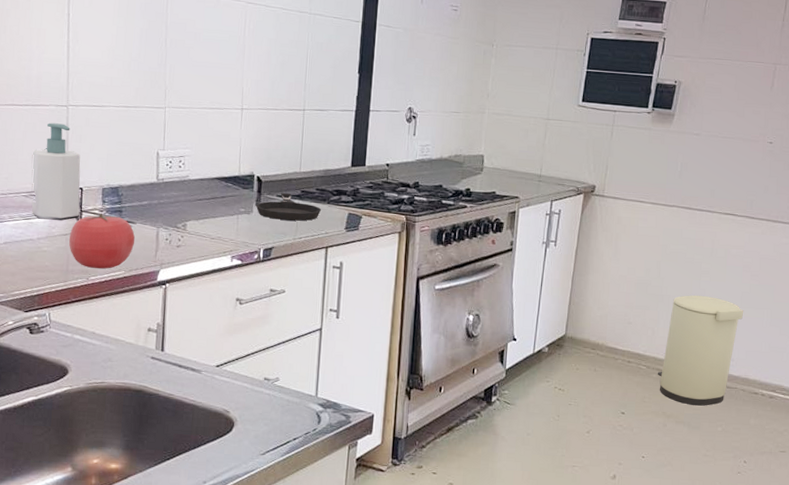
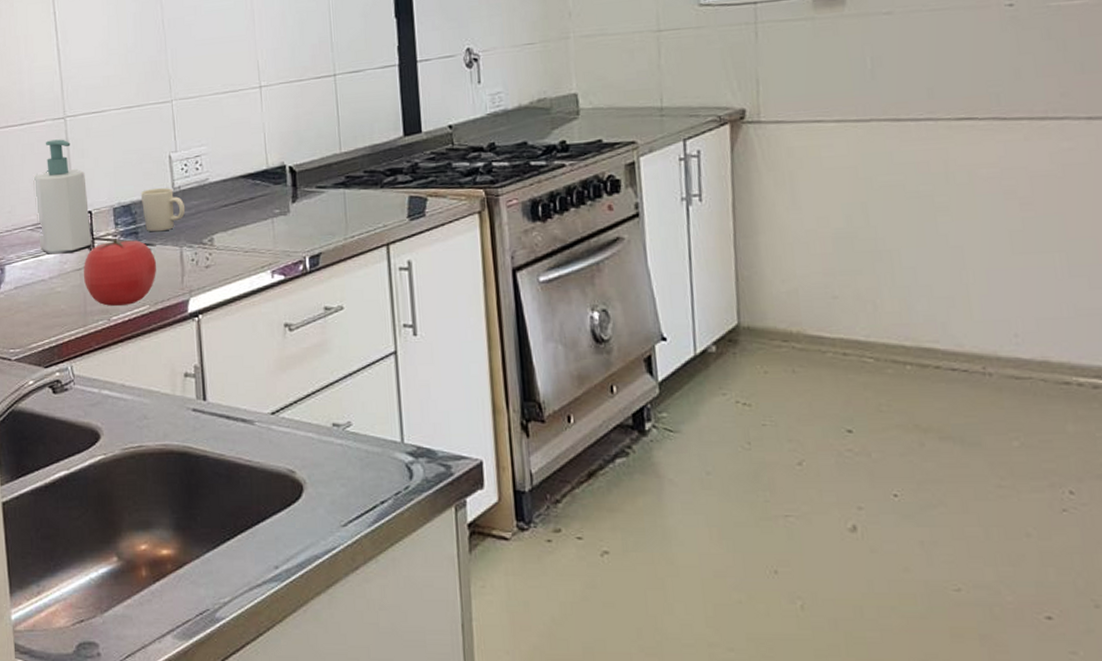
mug: none [128,177,166,213] -> present [140,188,186,232]
frying pan: present [255,193,322,221] -> none [292,182,375,217]
pedal bin: present [657,295,744,406] -> none [893,243,1020,411]

